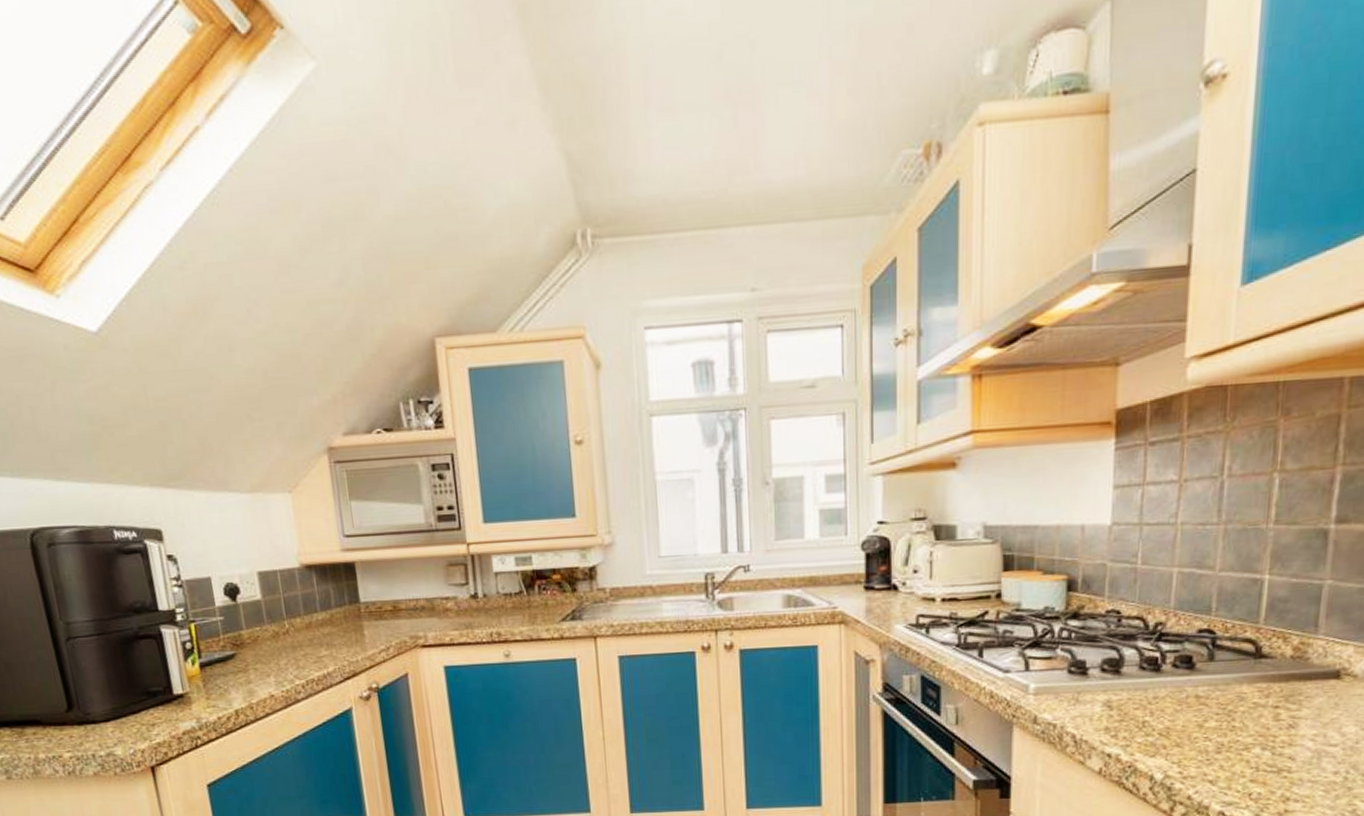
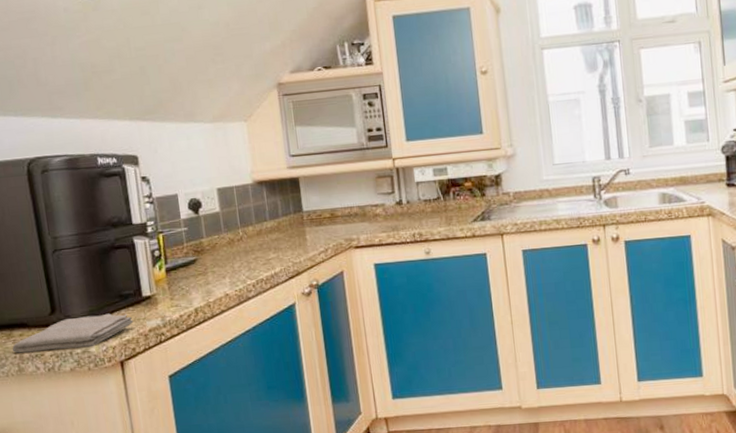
washcloth: none [25,712,164,754] -> present [12,313,134,353]

